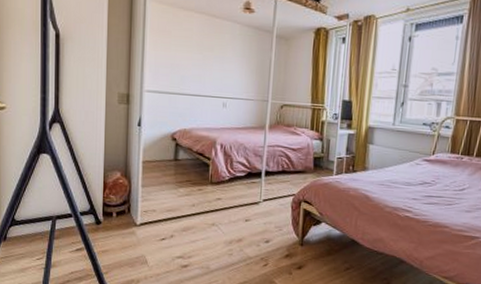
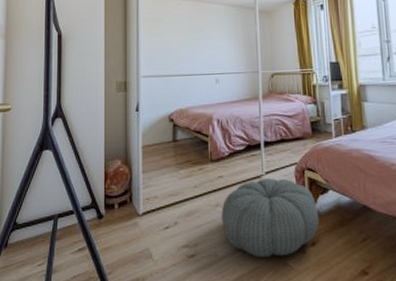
pouf: none [216,205,309,275] -> present [221,178,320,258]

